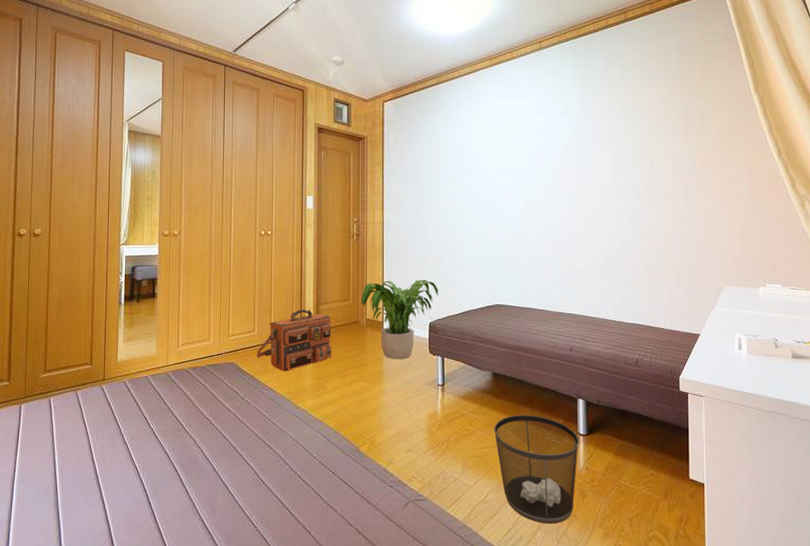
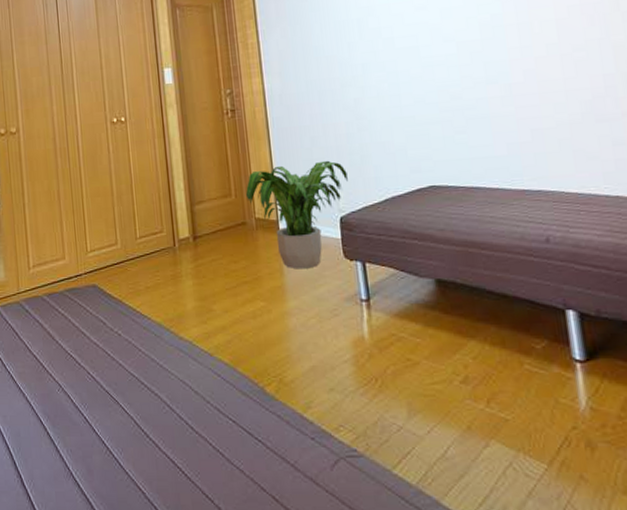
satchel: present [257,309,332,372] -> none [122,212,217,293]
waste bin: present [494,415,580,524] -> none [446,335,579,490]

